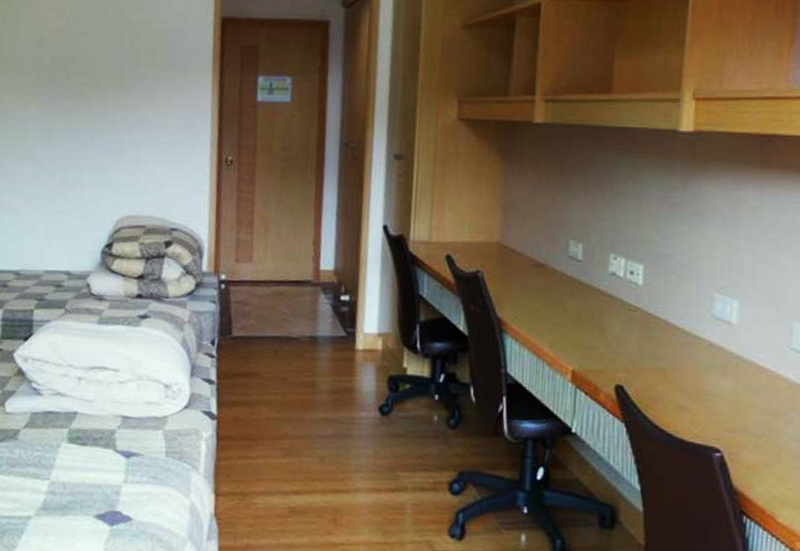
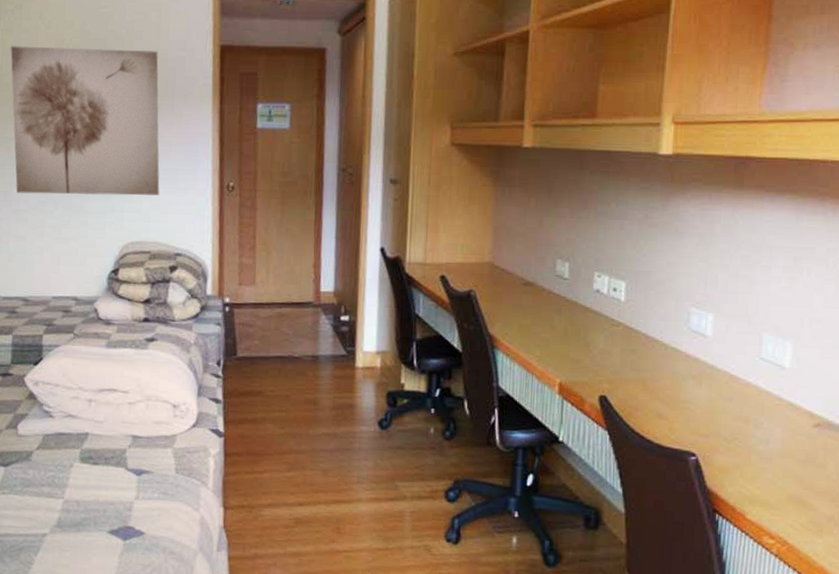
wall art: none [10,18,159,169] -> present [10,46,160,196]

